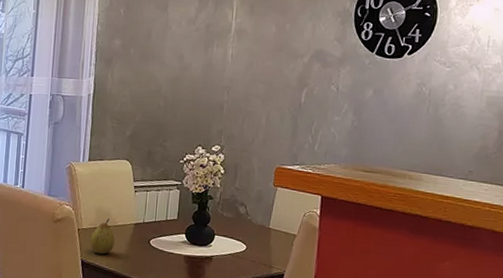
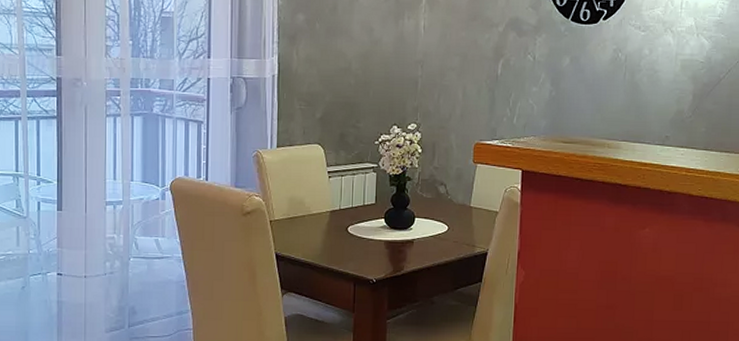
fruit: present [90,218,115,255] -> none [283,208,310,246]

